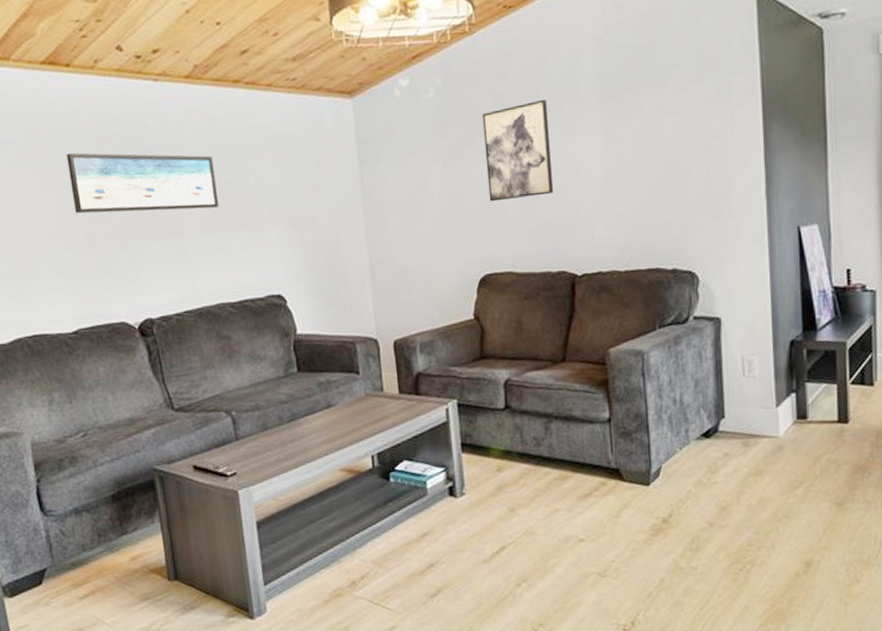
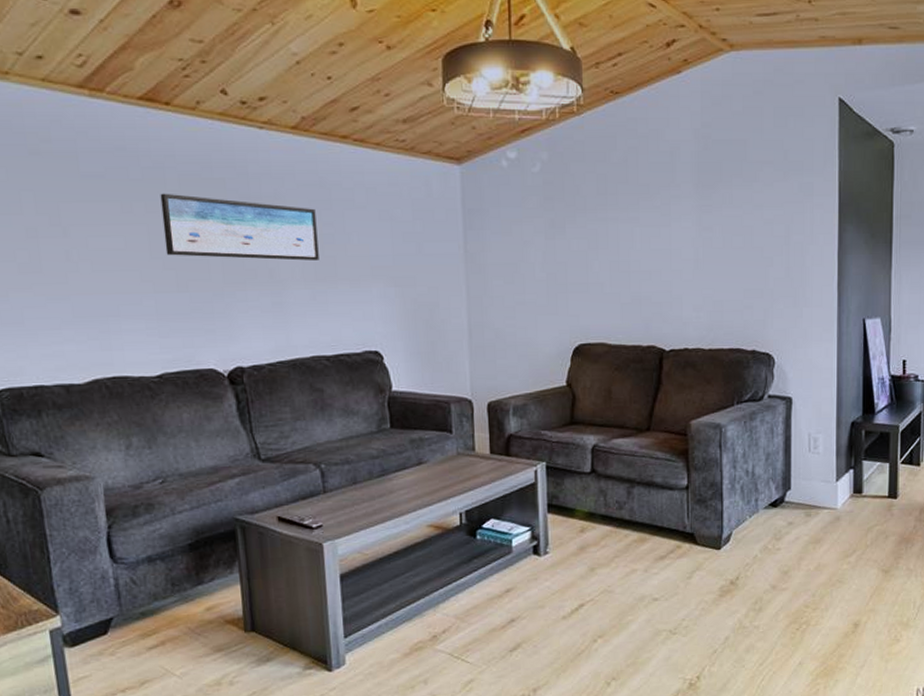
wall art: present [482,99,553,202] -> none [585,182,647,276]

